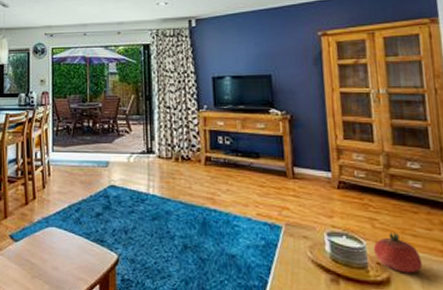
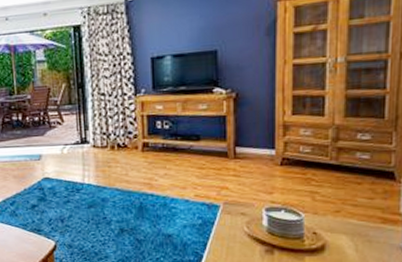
fruit: present [373,232,423,274] -> none [311,204,360,240]

